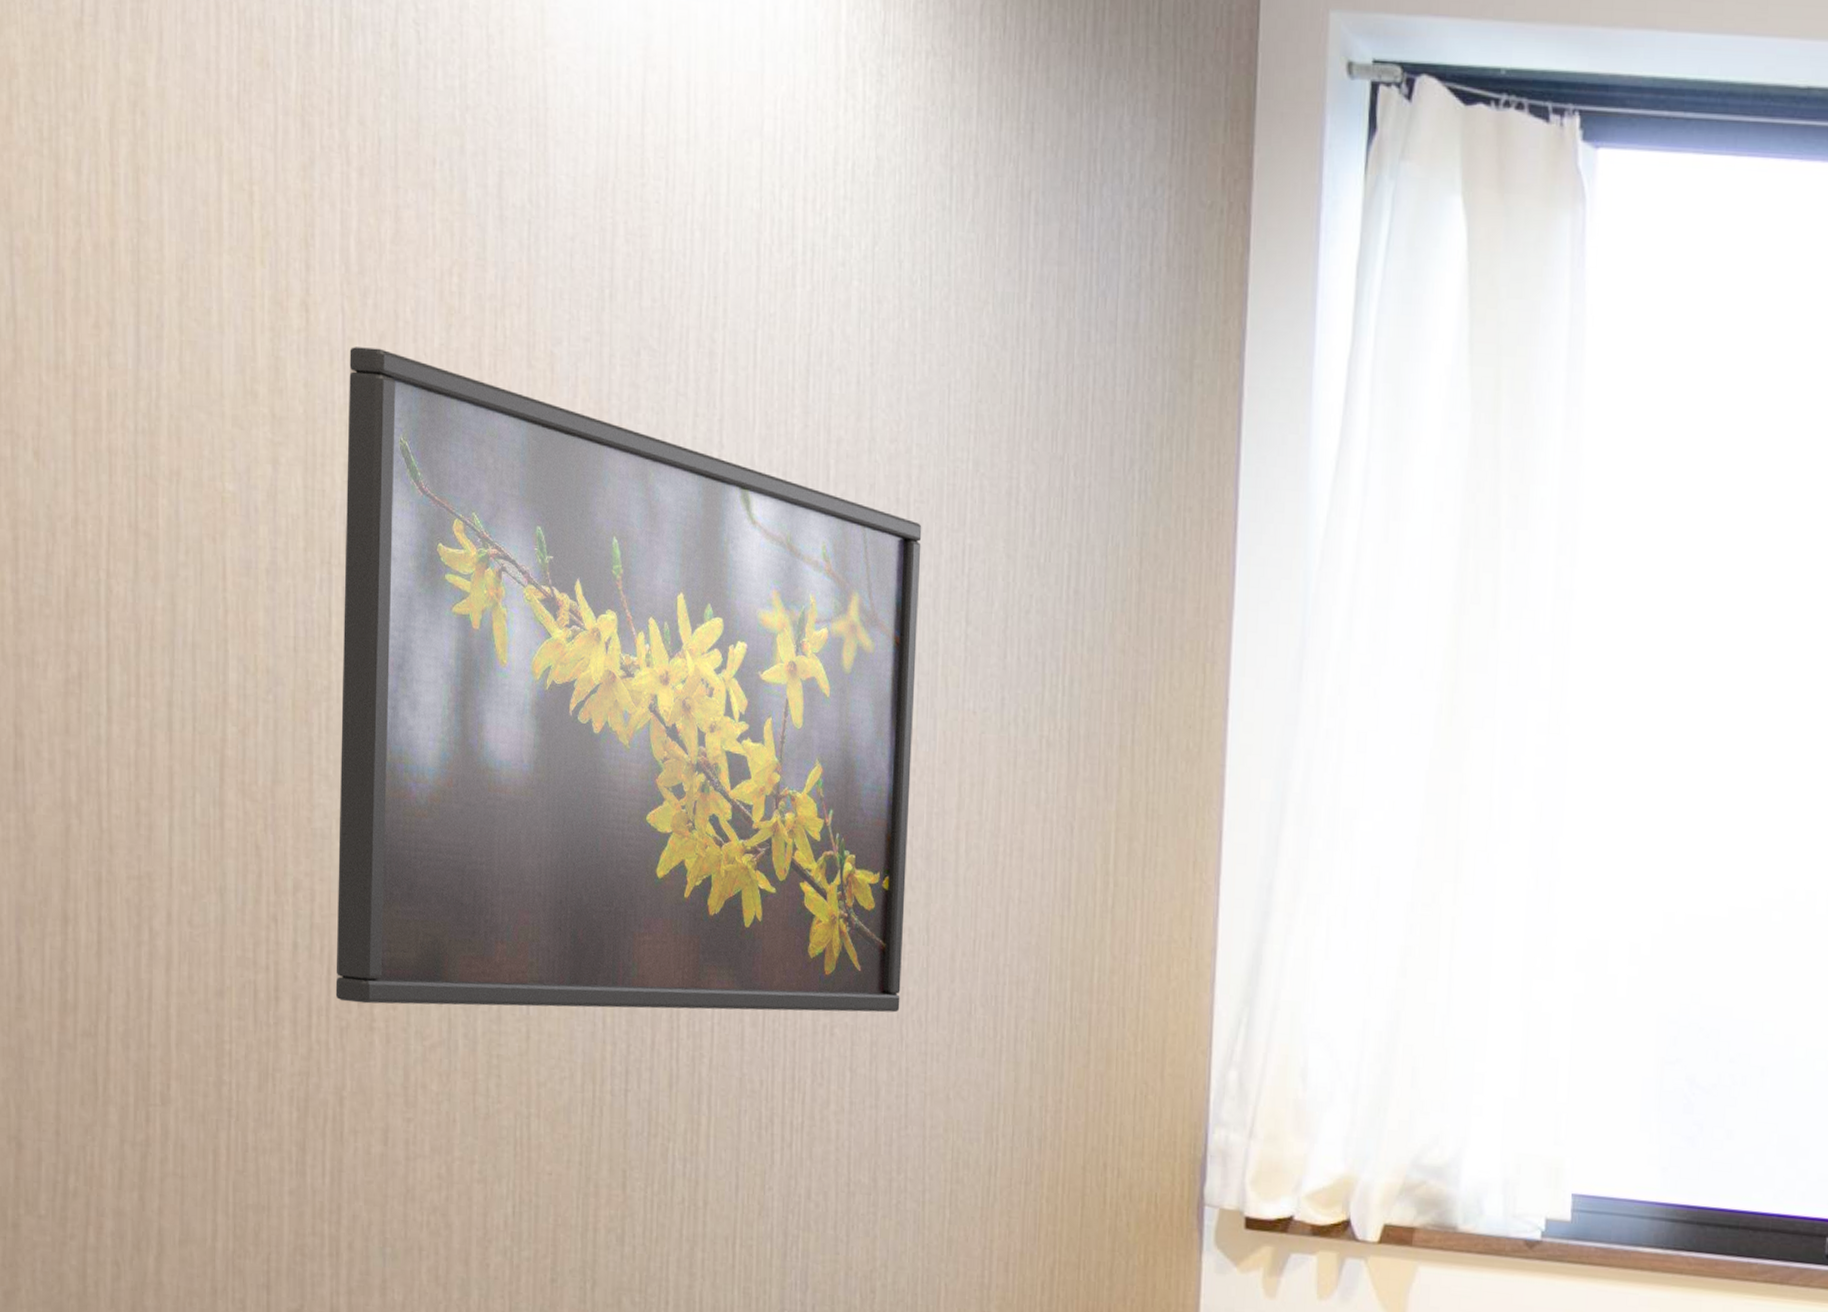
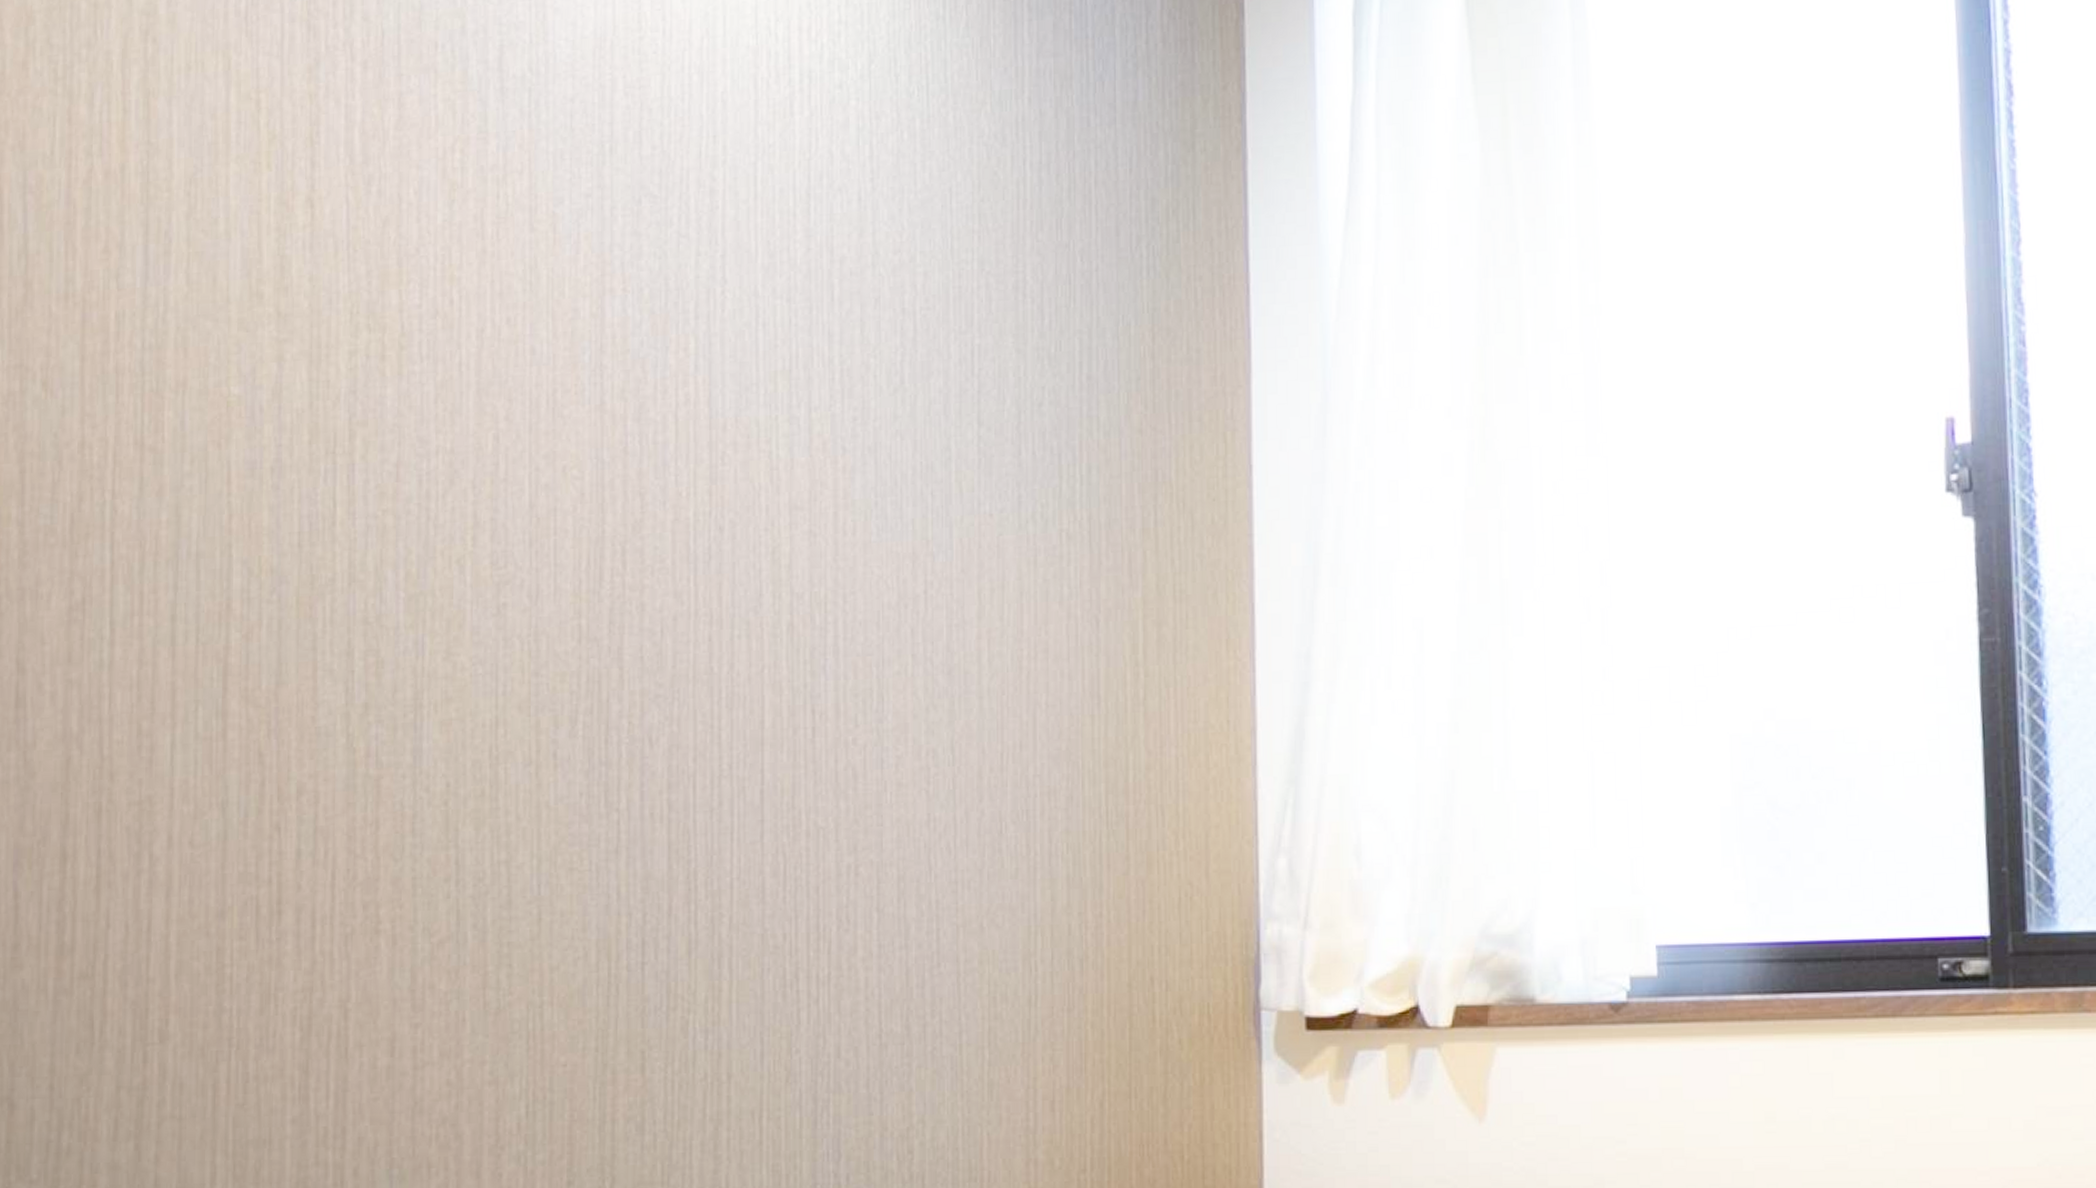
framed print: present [335,347,922,1013] -> none [340,233,929,906]

